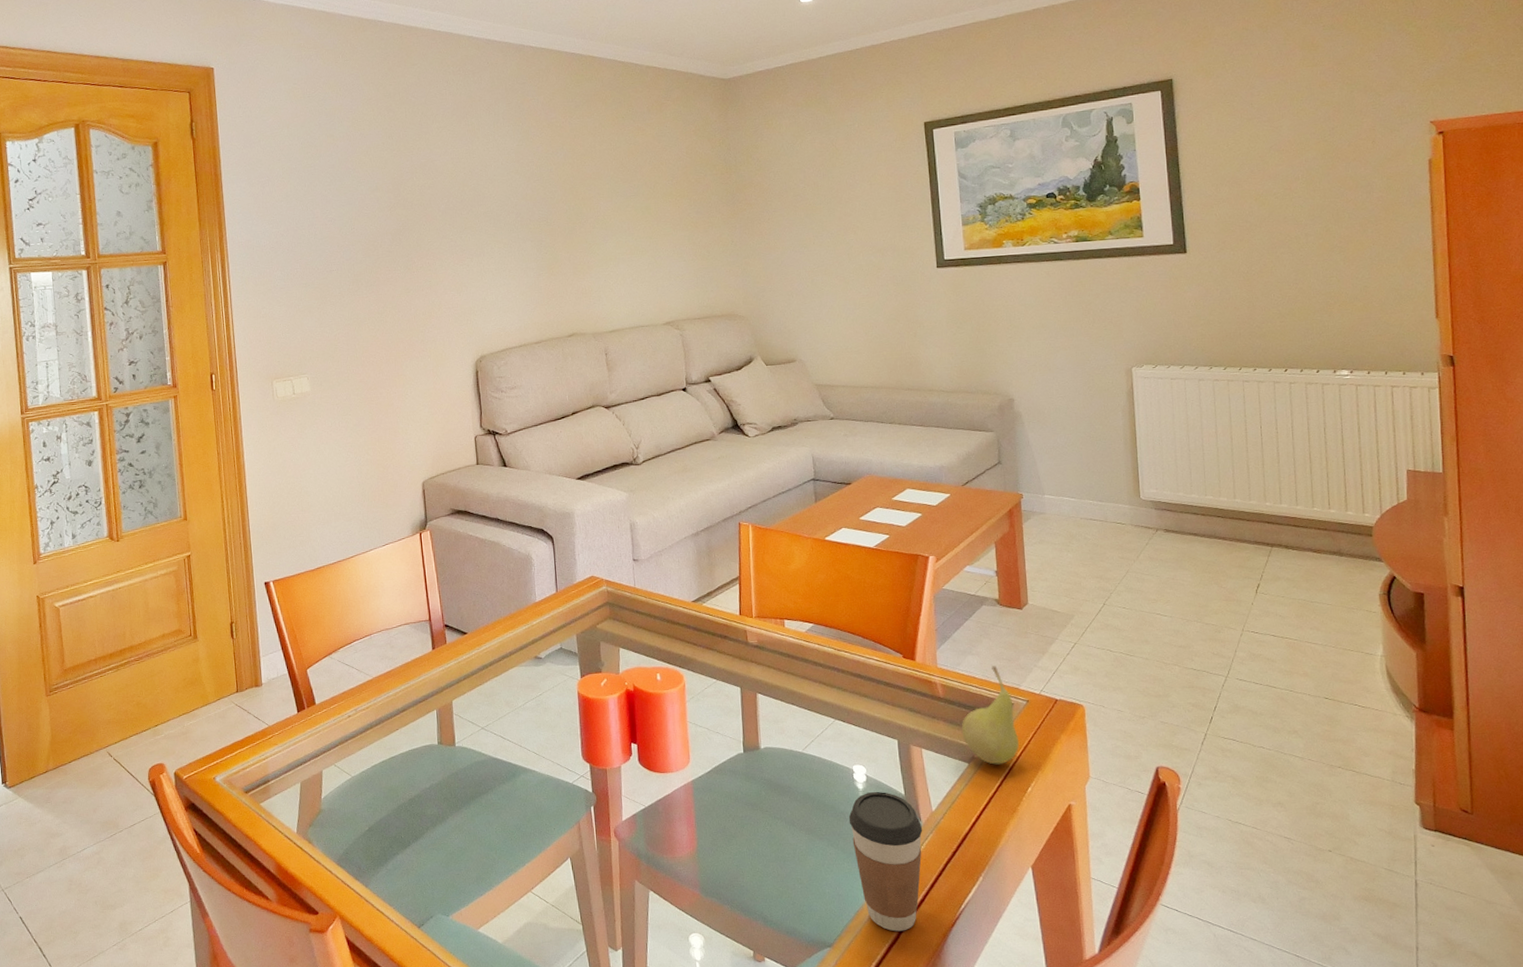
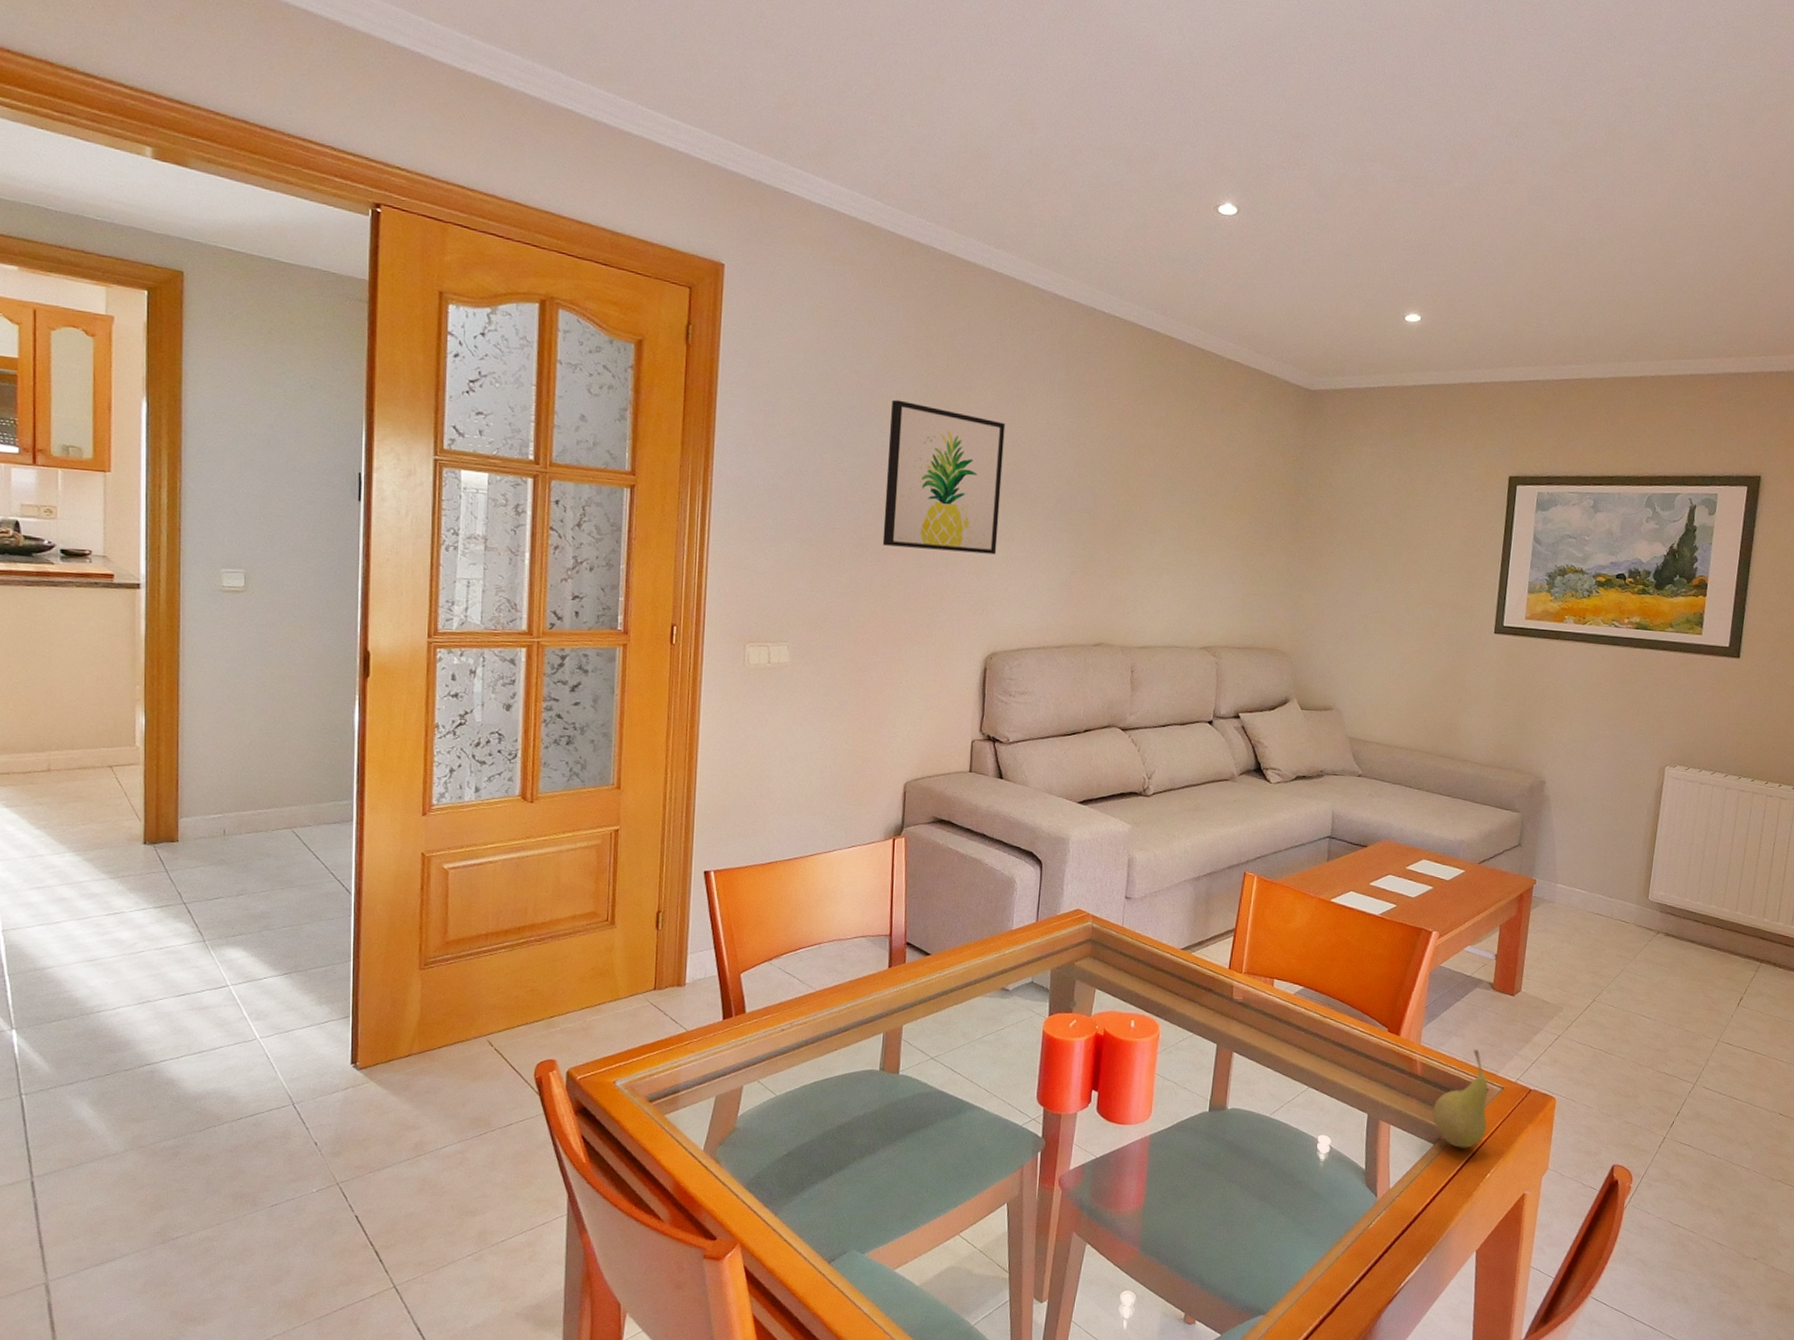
wall art: none [364,152,471,278] -> present [882,399,1006,555]
coffee cup: present [848,791,923,932] -> none [1304,1163,1377,1305]

